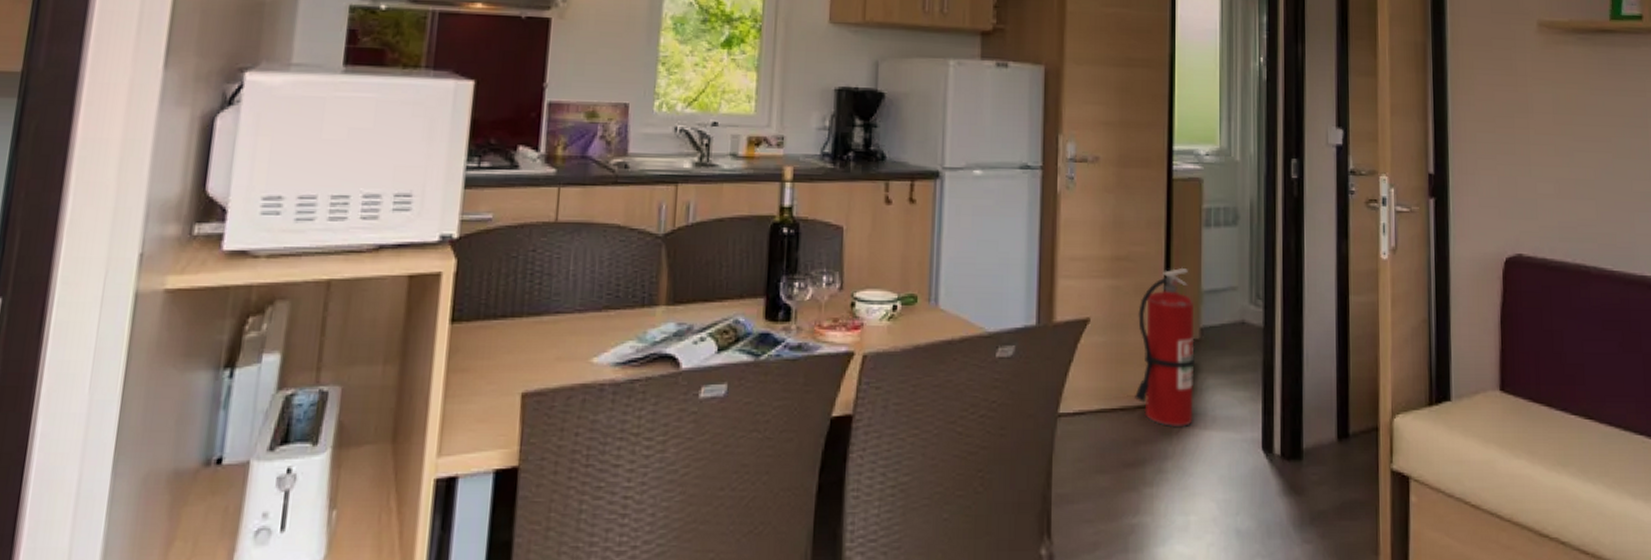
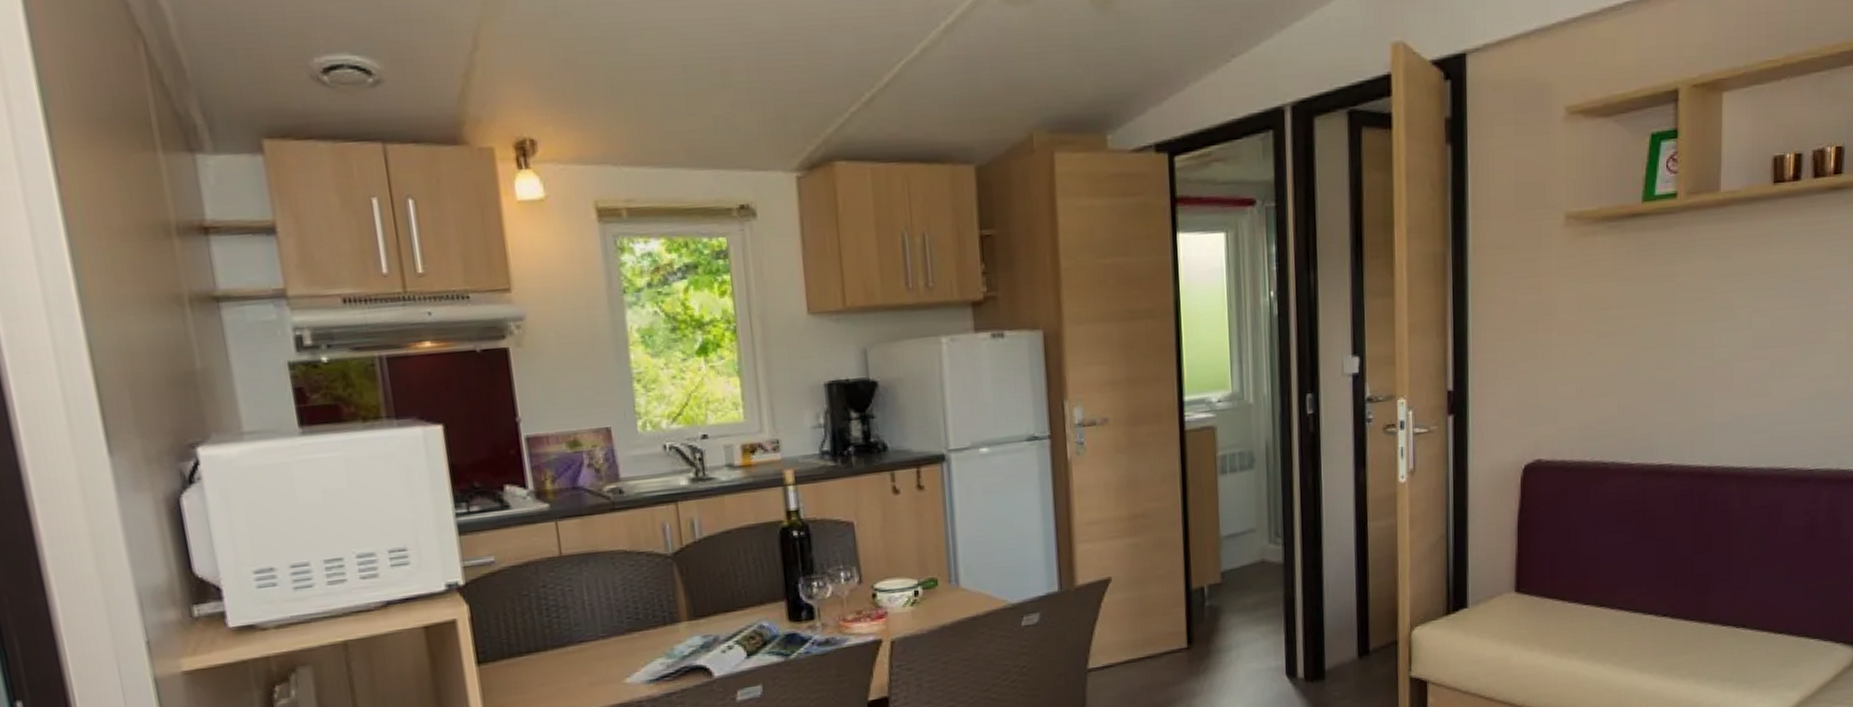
fire extinguisher: present [1135,267,1195,428] -> none [1158,516,1219,668]

